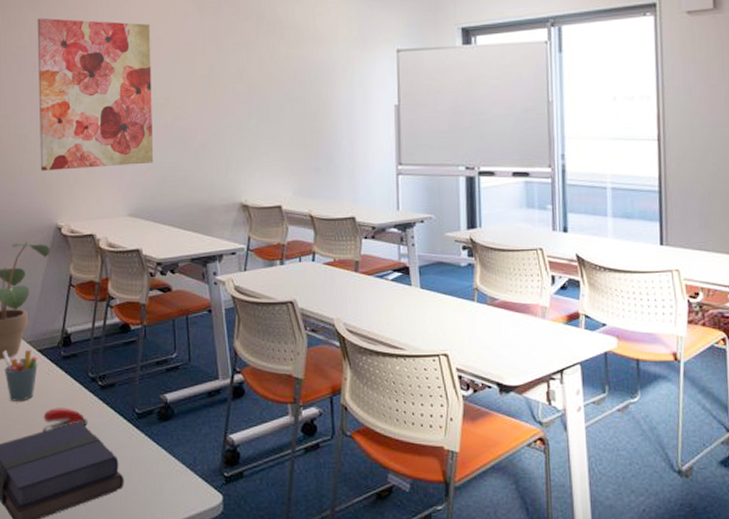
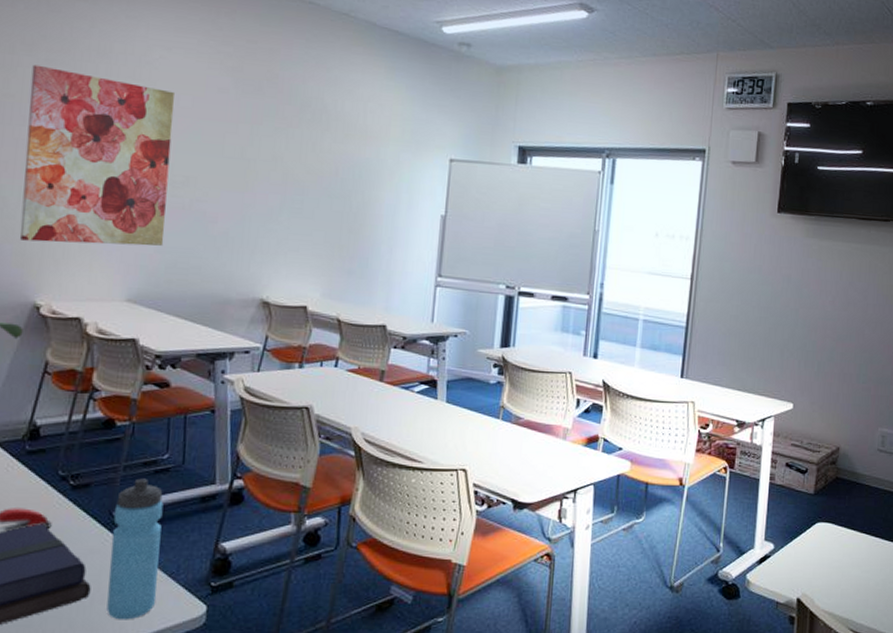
water bottle: none [136,377,179,509] -> present [106,478,164,620]

